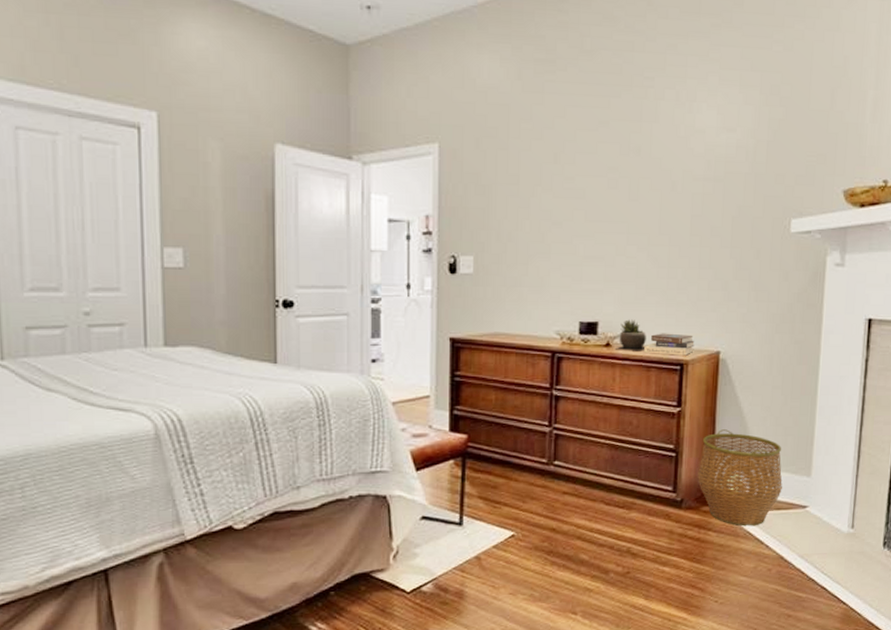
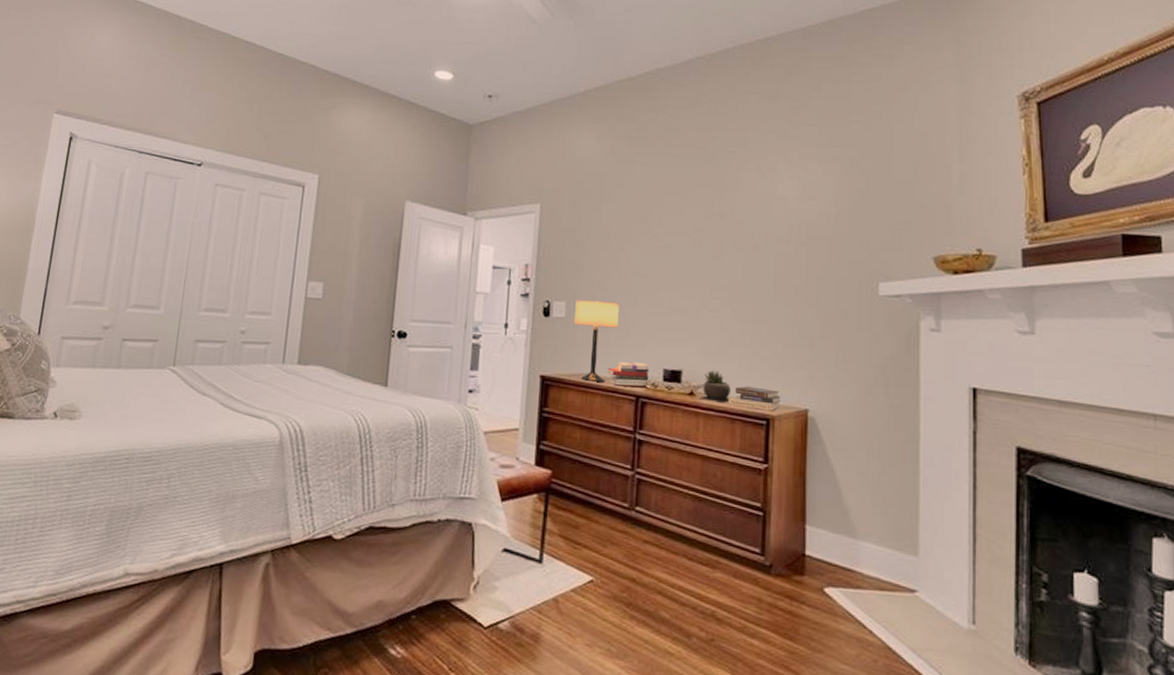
table lamp: none [484,252,532,341] -> present [574,300,619,383]
books: none [521,317,566,343] -> present [608,361,650,388]
basket: present [697,429,783,527] -> none [788,492,885,606]

